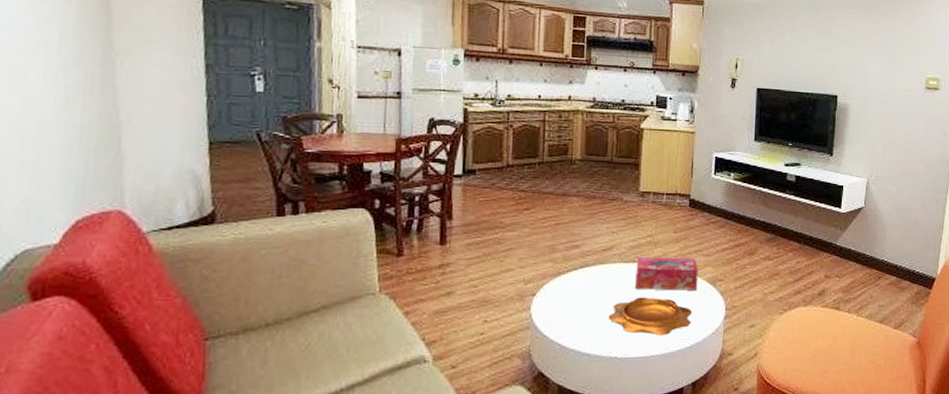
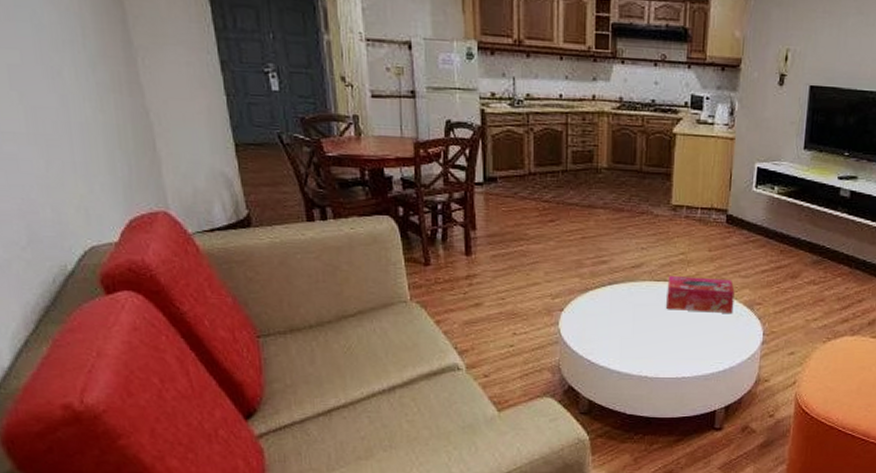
decorative bowl: present [608,297,692,336] -> none [638,317,726,358]

